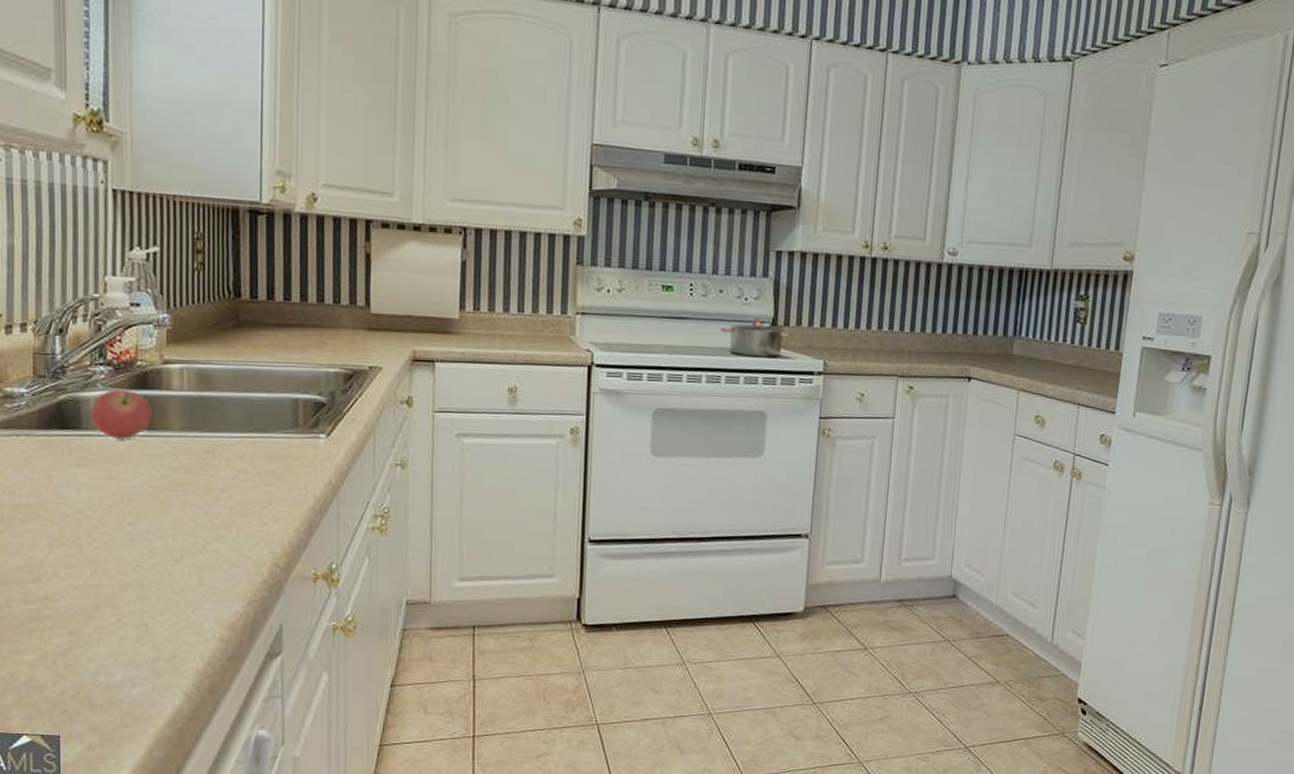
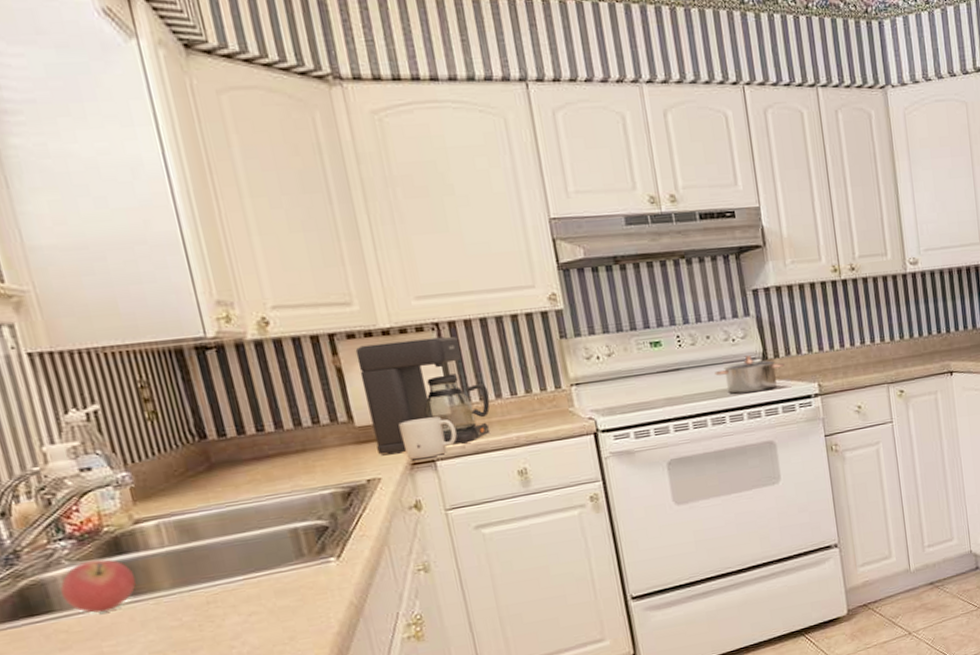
coffee maker: none [385,236,497,352] -> present [355,336,491,455]
mug: none [409,316,460,358] -> present [398,416,457,460]

